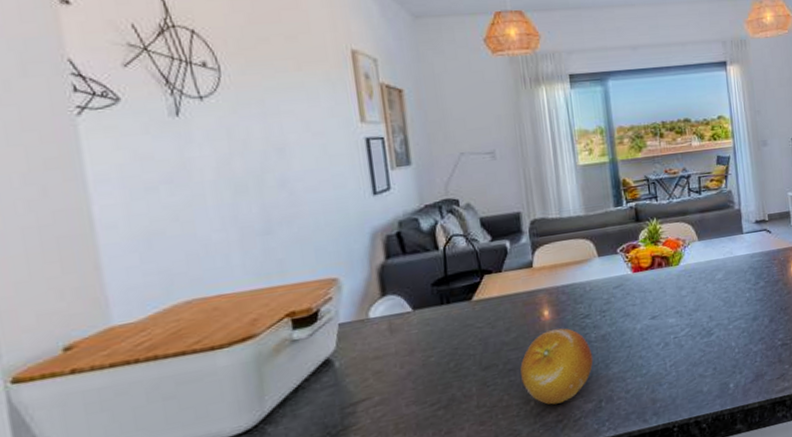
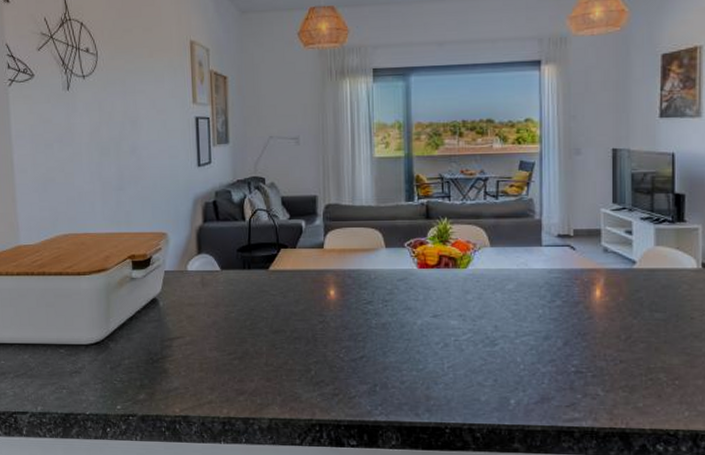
fruit: present [520,328,594,405] -> none [305,309,372,378]

